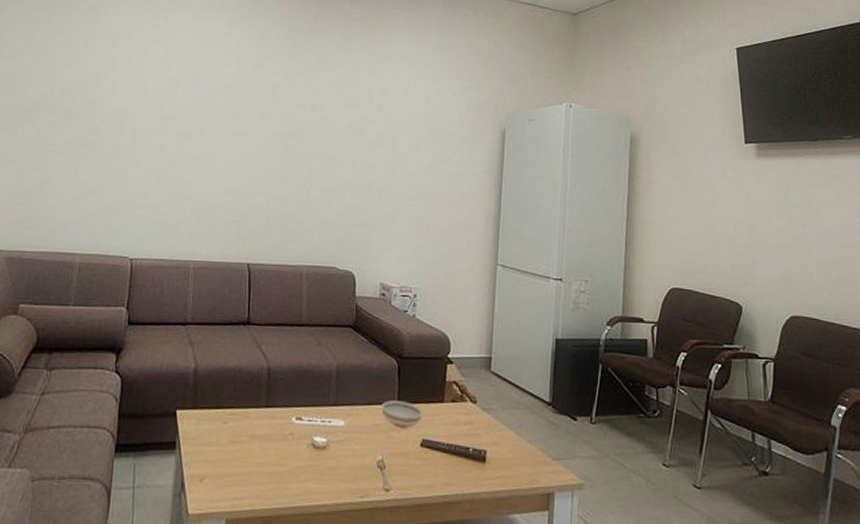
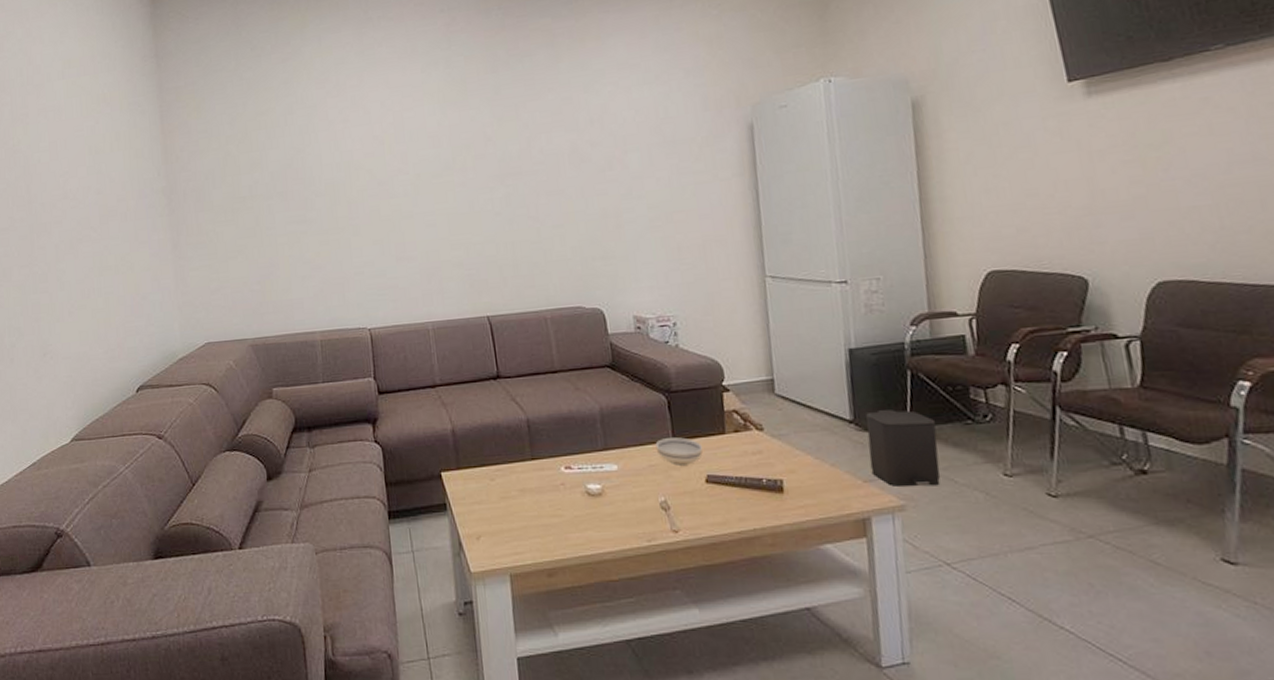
pedal bin: none [560,397,616,470] -> present [866,410,940,487]

